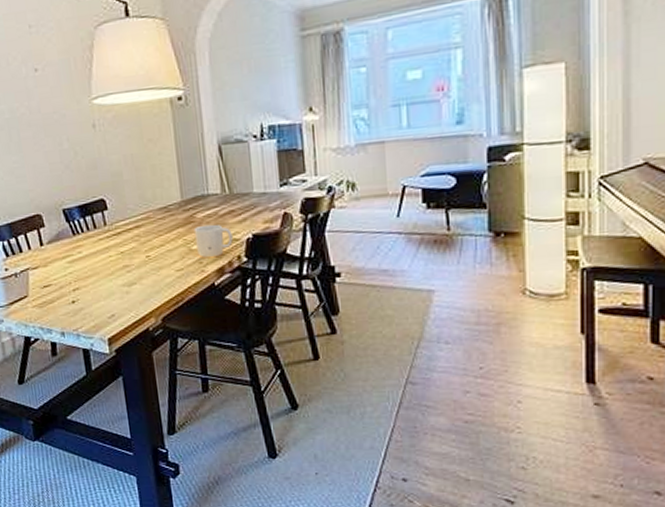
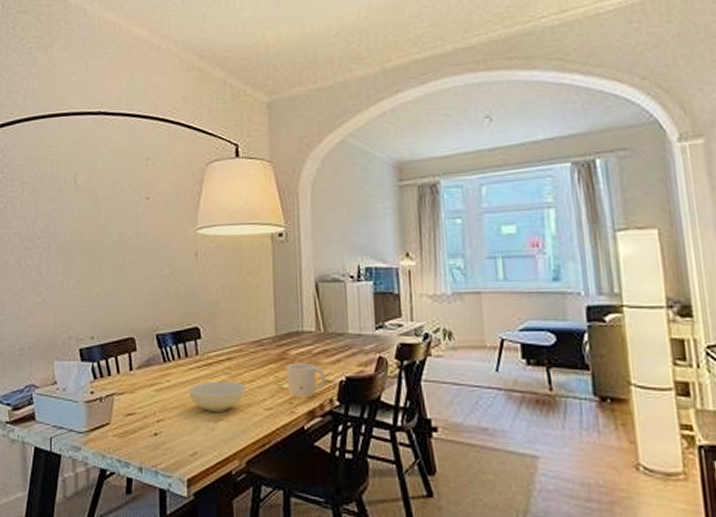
bowl: none [100,247,156,278] -> present [189,381,246,413]

